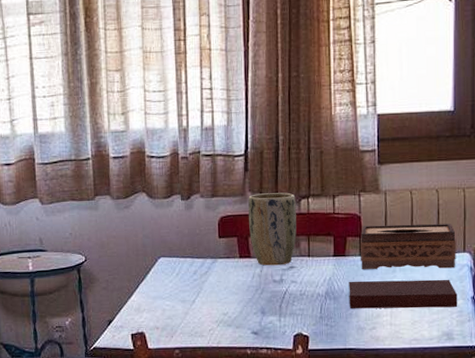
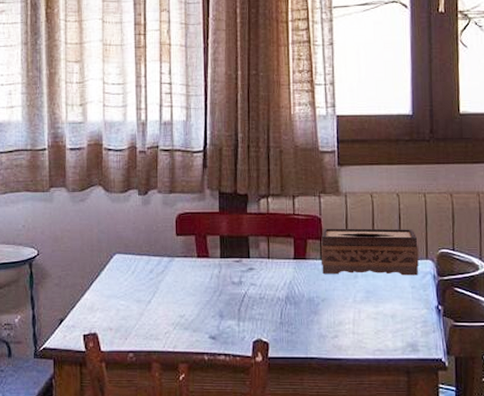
plant pot: present [248,192,297,266] -> none [207,191,256,267]
notebook: present [349,279,458,309] -> none [309,285,422,317]

